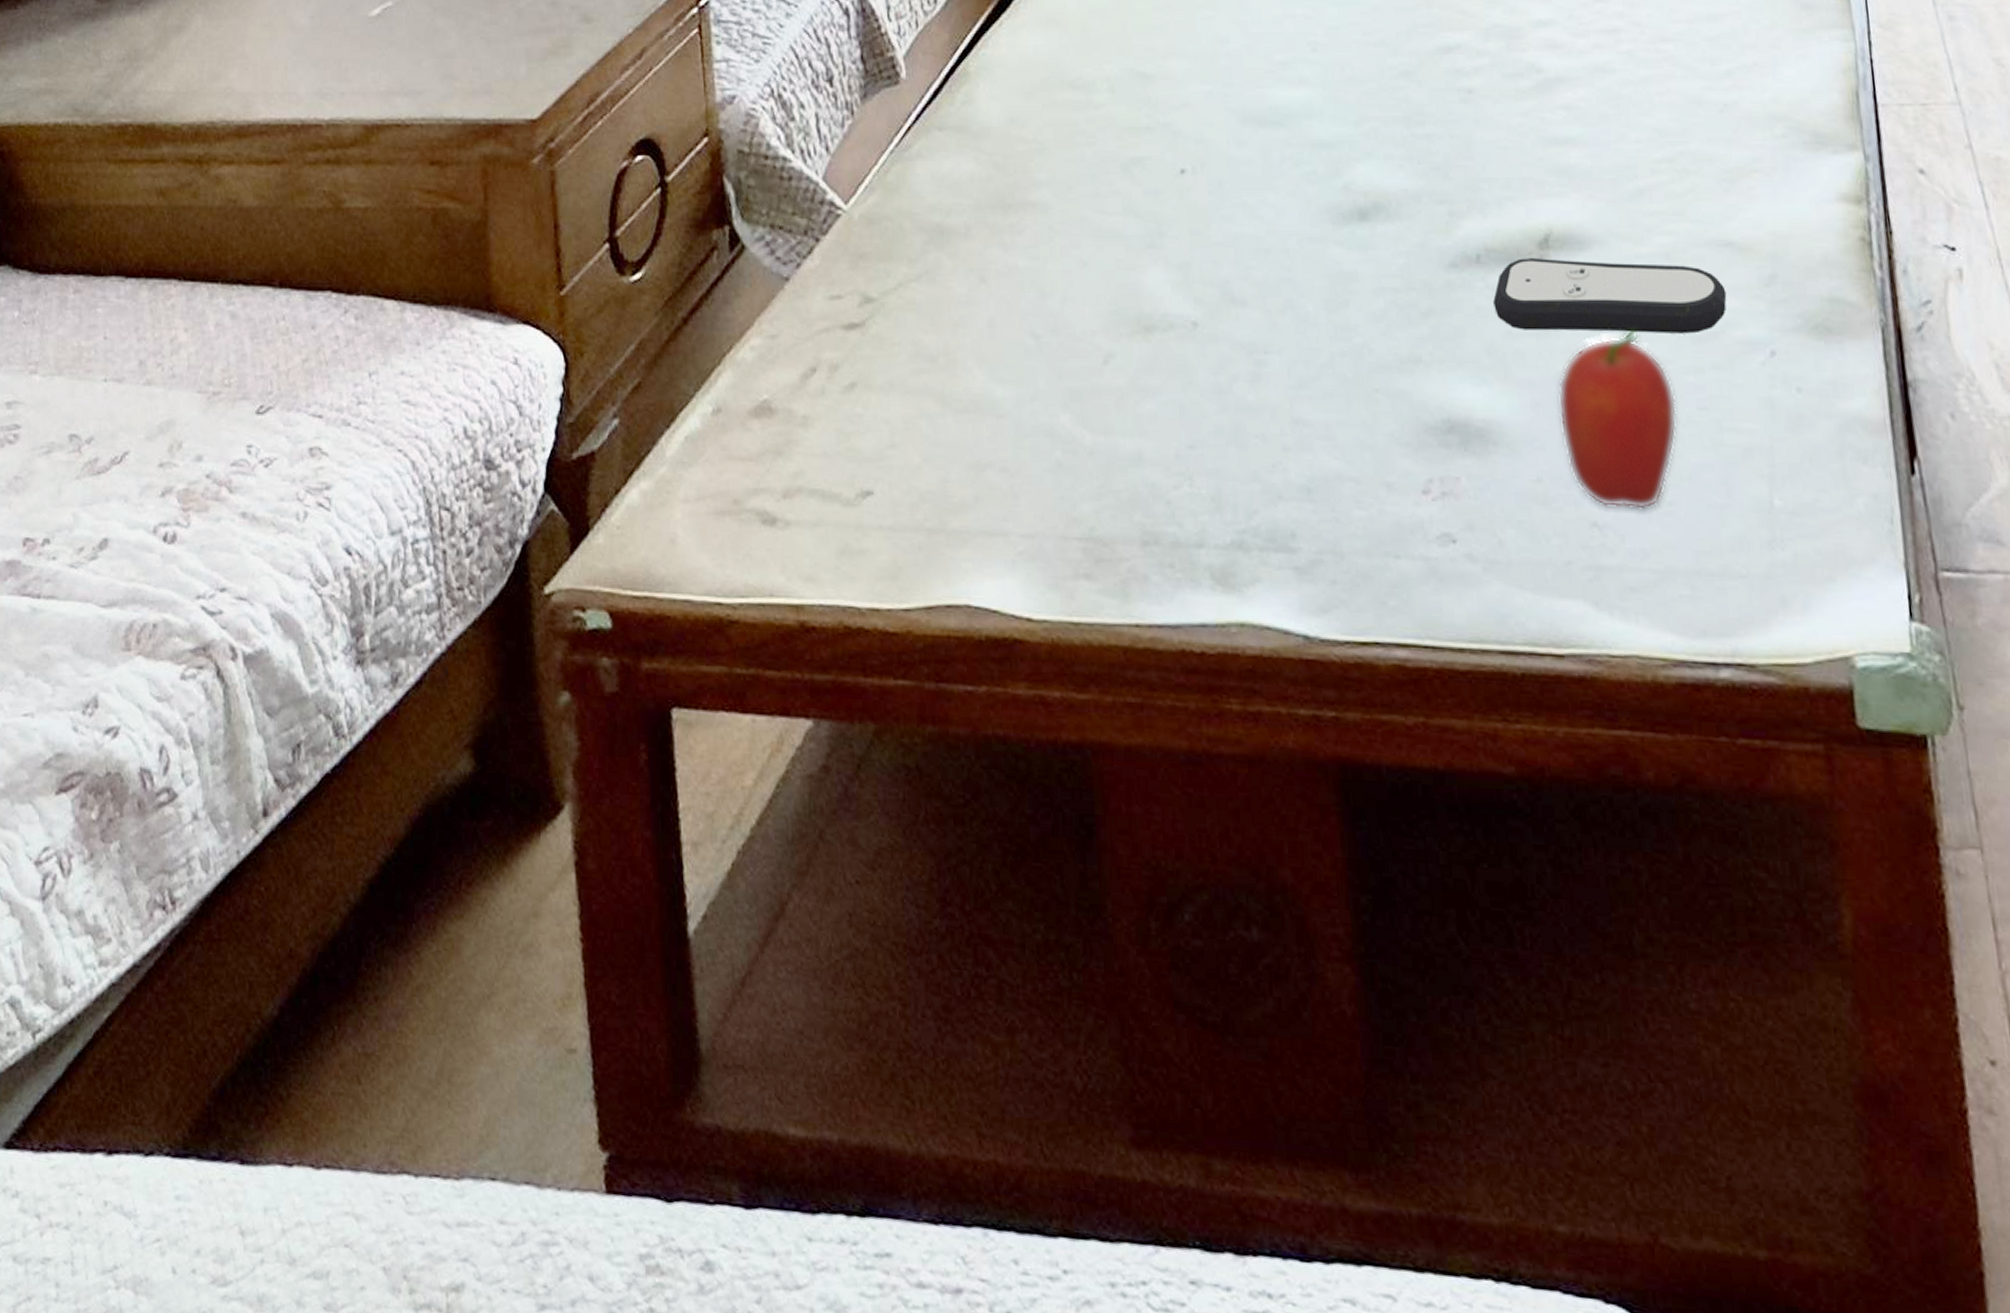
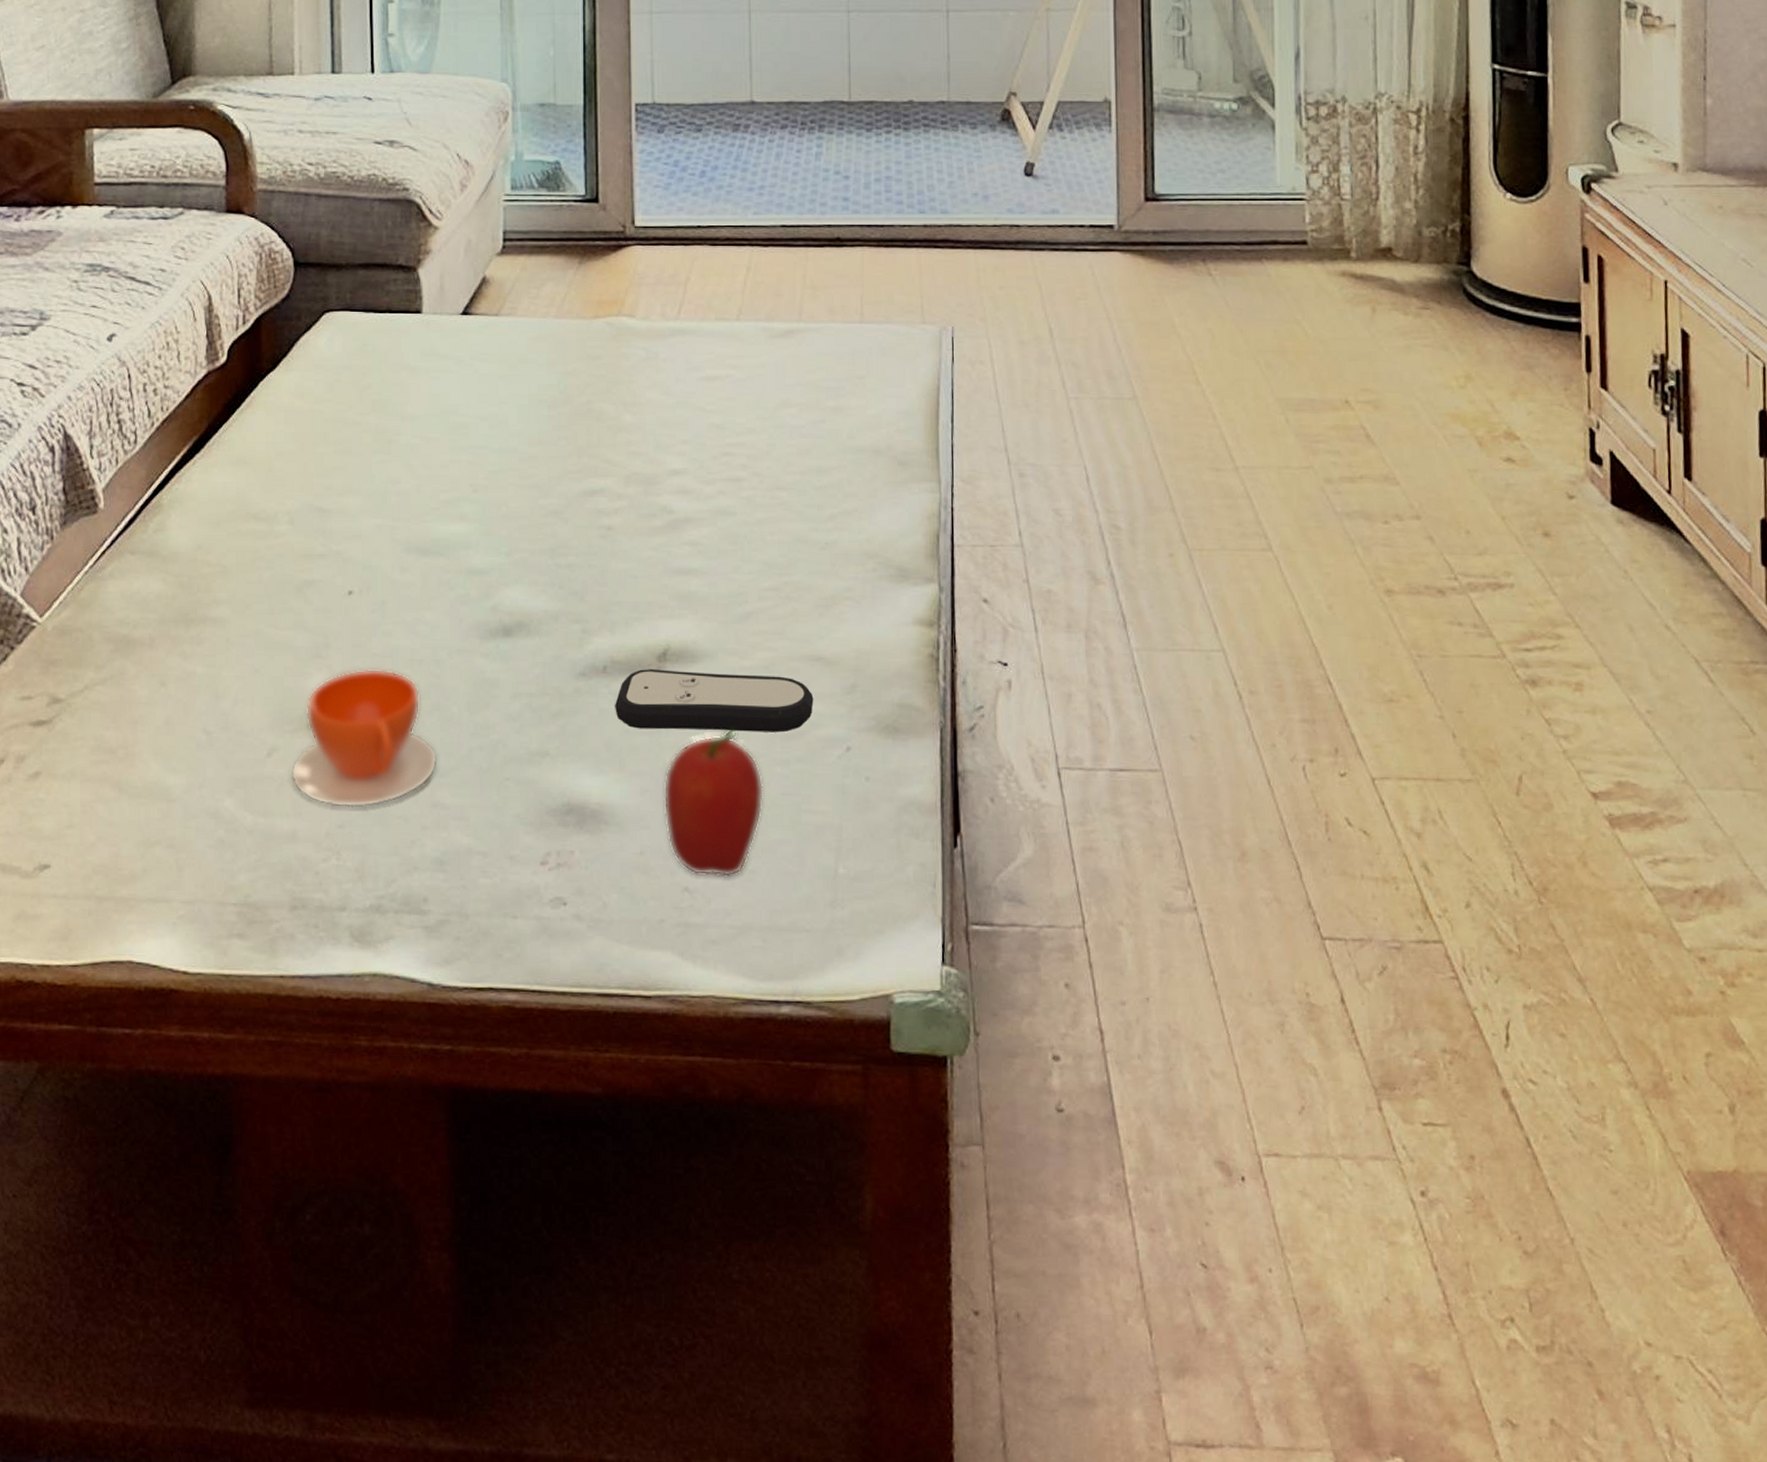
teacup: none [1130,260,1296,425] -> present [291,668,438,808]

